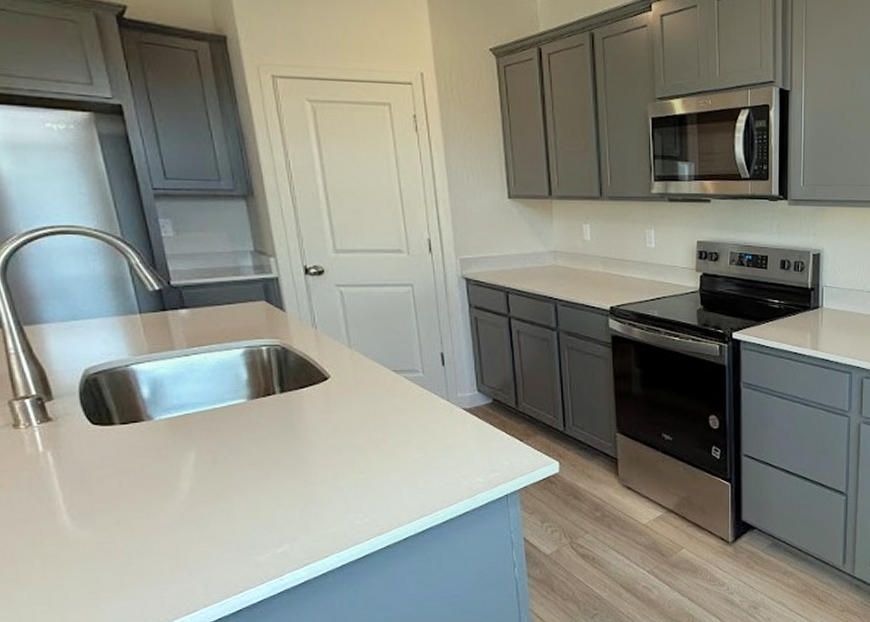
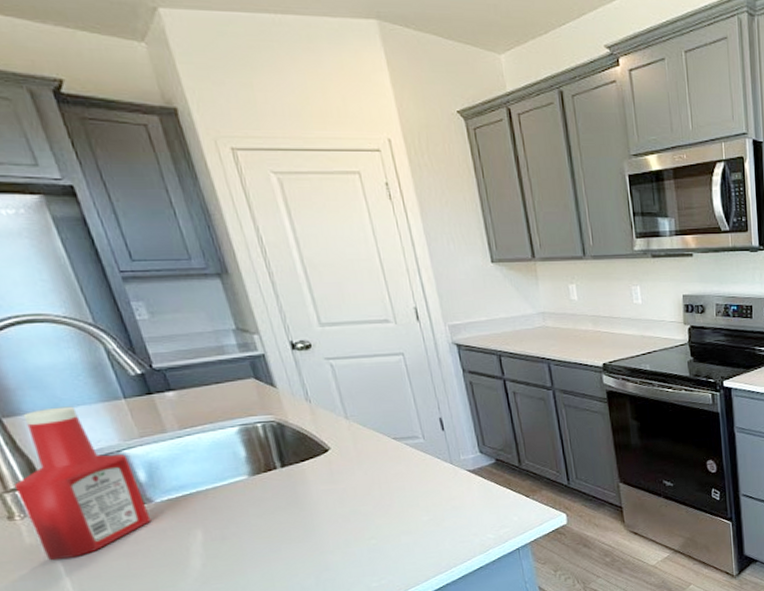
ketchup bottle: none [24,318,148,473] -> present [13,406,152,561]

